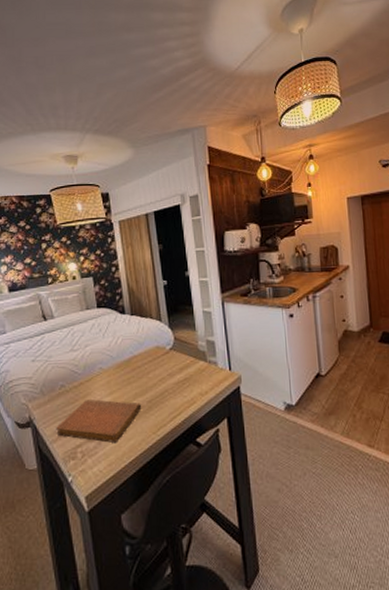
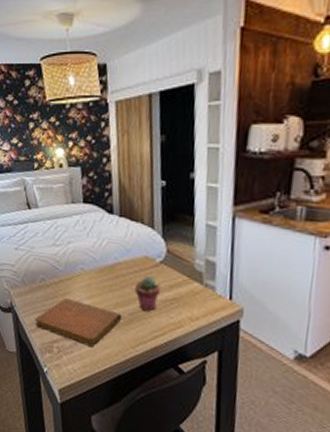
potted succulent: none [151,362,173,396] -> present [135,275,161,312]

